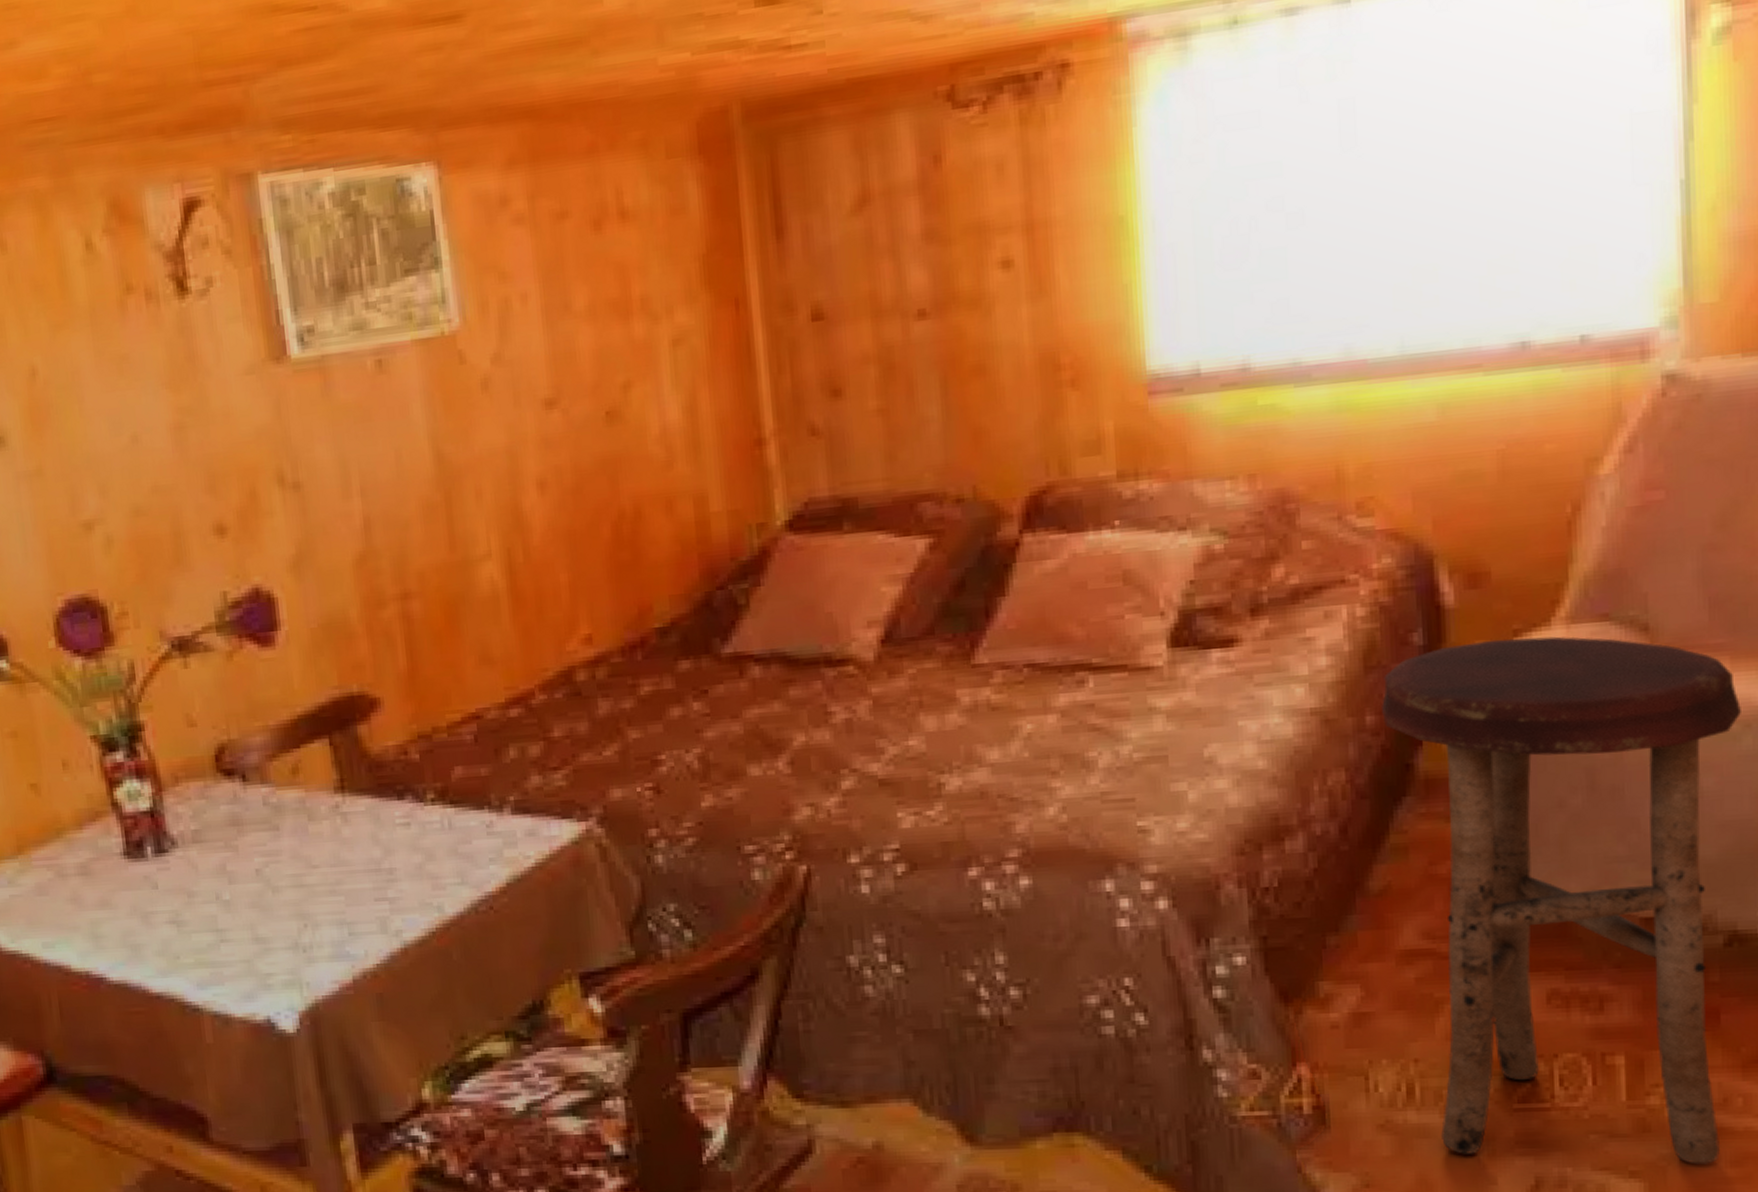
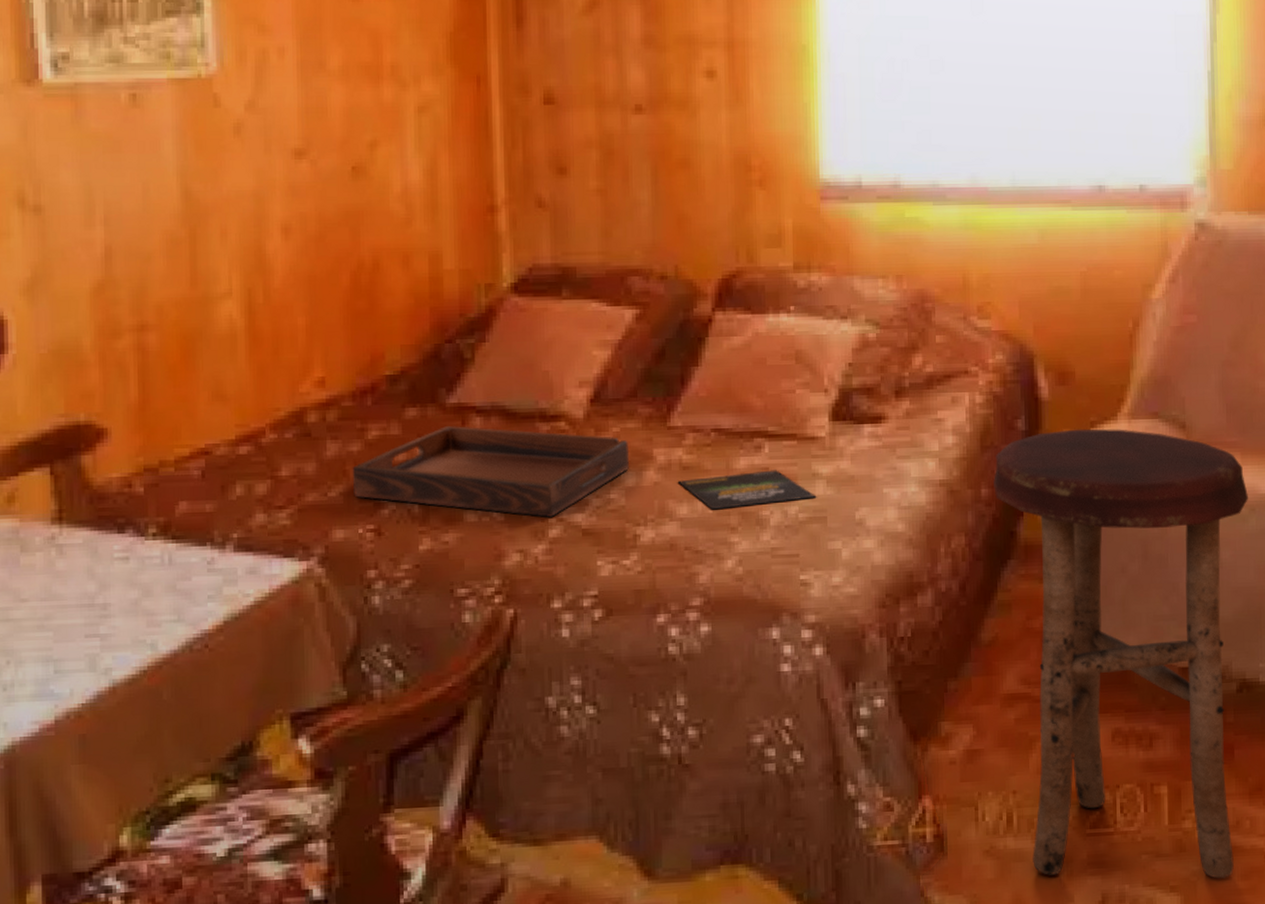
serving tray: none [626,676,929,768] -> present [352,426,630,517]
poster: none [987,706,1155,753] -> present [678,470,817,510]

